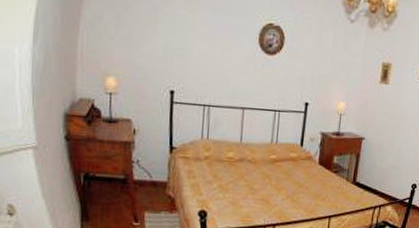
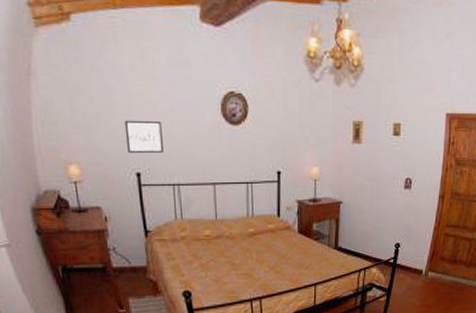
wall art: none [164,39,201,74] -> present [124,120,163,154]

